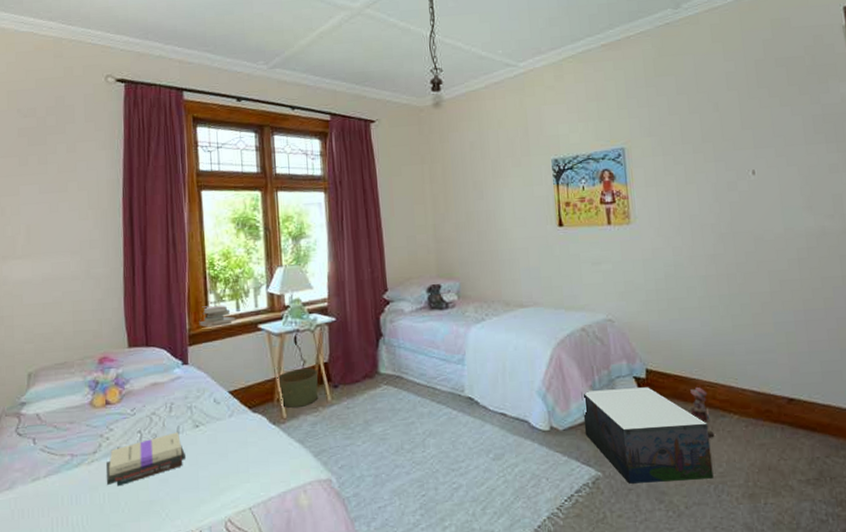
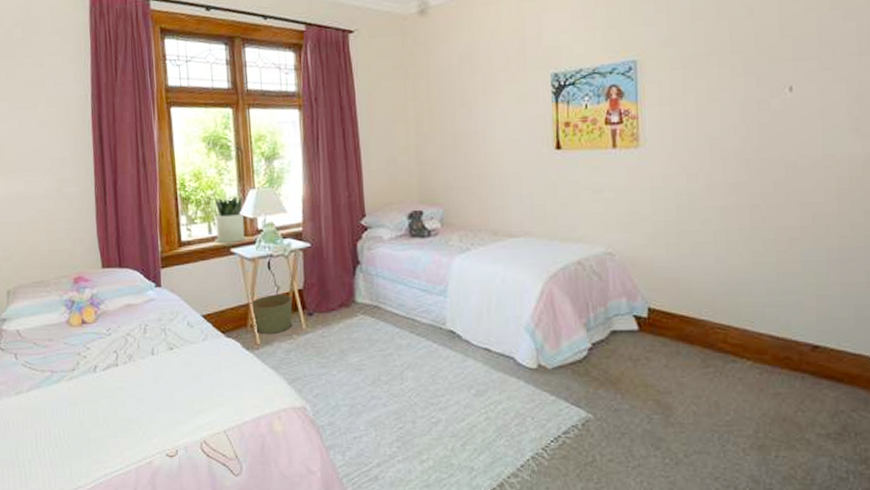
books: present [105,432,186,487] -> none [84,353,161,404]
books: present [199,305,236,328] -> none [171,227,208,250]
planter: none [242,273,275,321] -> present [214,195,247,244]
toy box: present [581,387,714,484] -> none [574,327,719,428]
doll: present [689,386,715,437] -> none [696,328,723,383]

